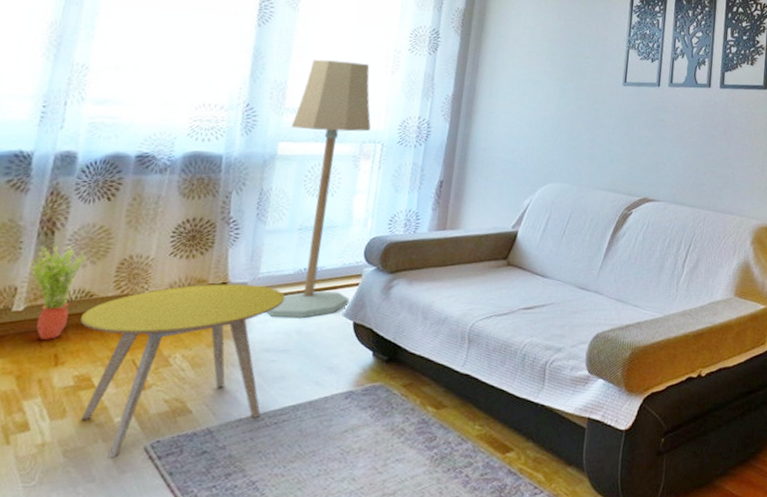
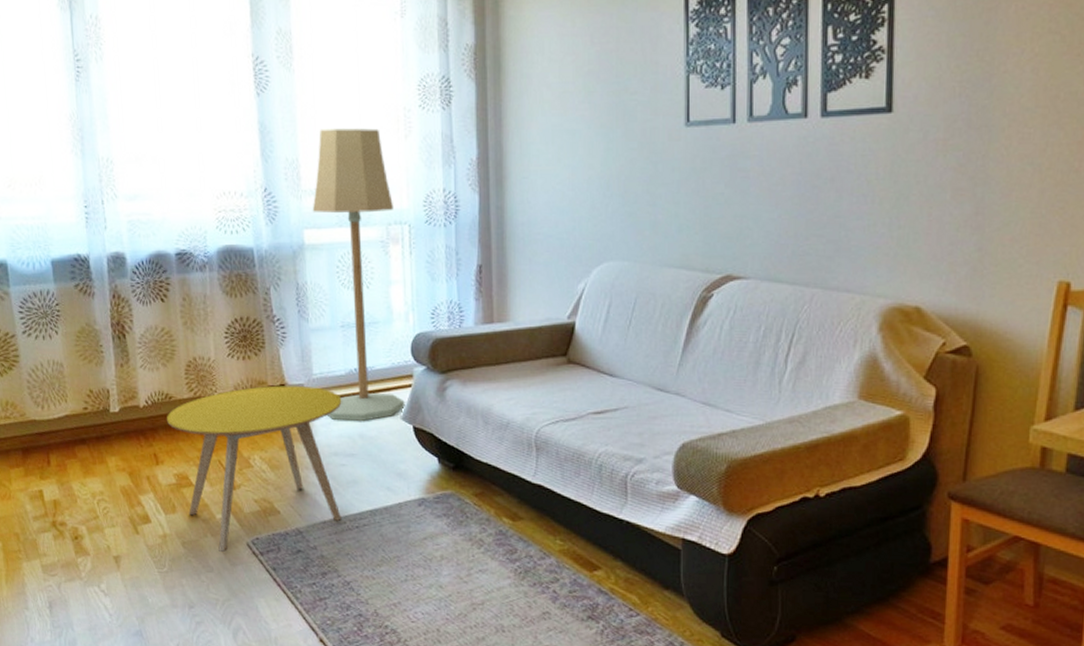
potted plant: present [27,245,87,340] -> none [112,349,158,440]

